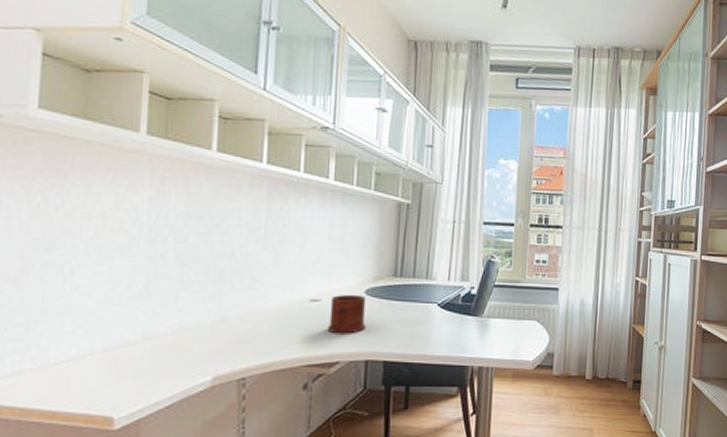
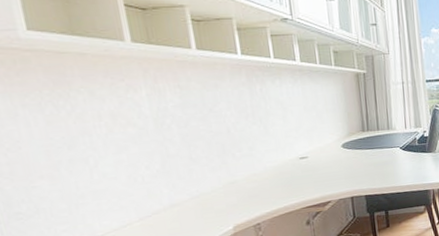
mug: present [327,295,365,334] -> none [315,149,347,181]

